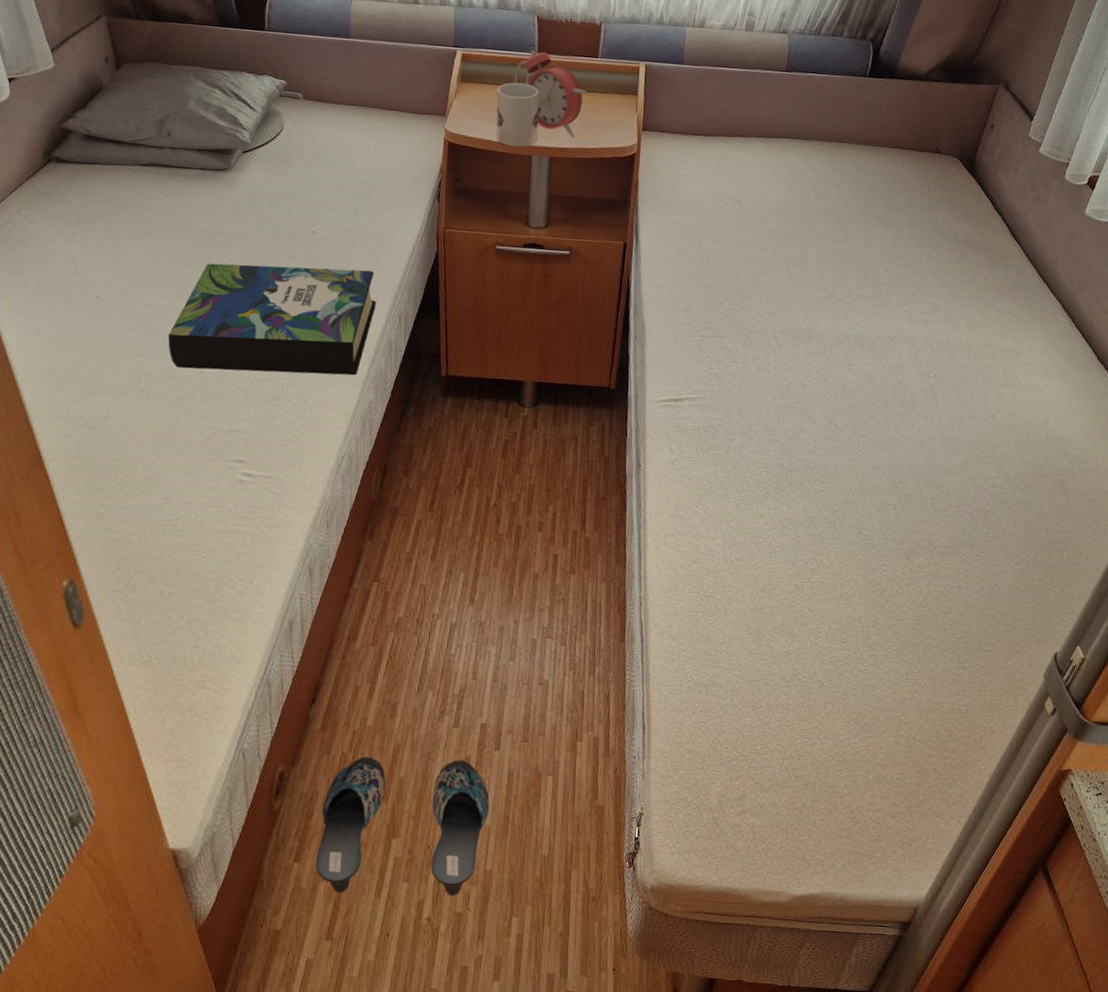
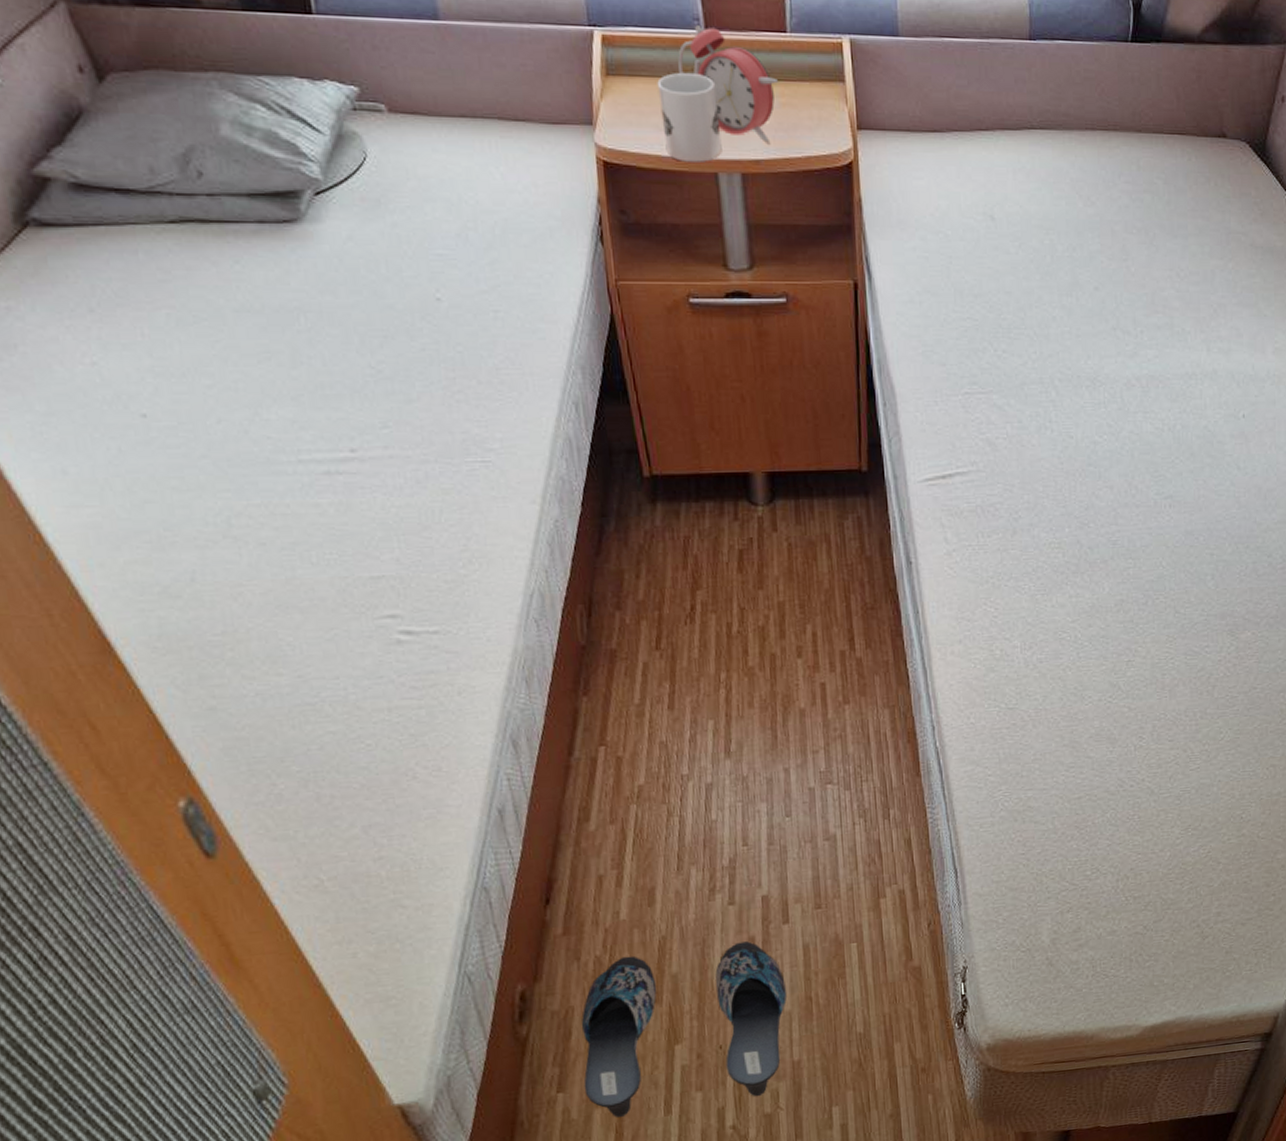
book: present [168,263,376,376] -> none [258,345,542,502]

